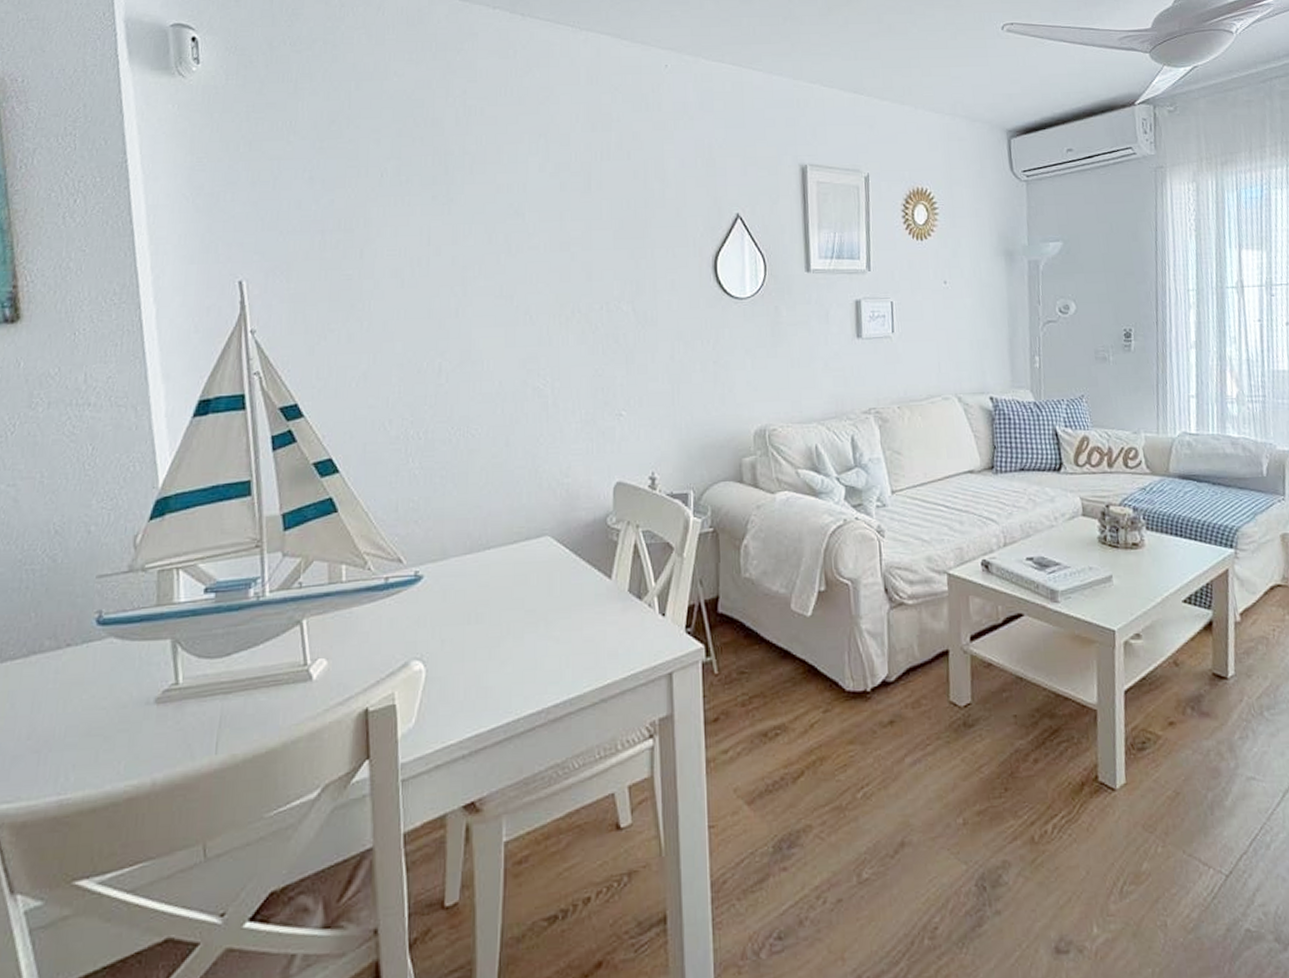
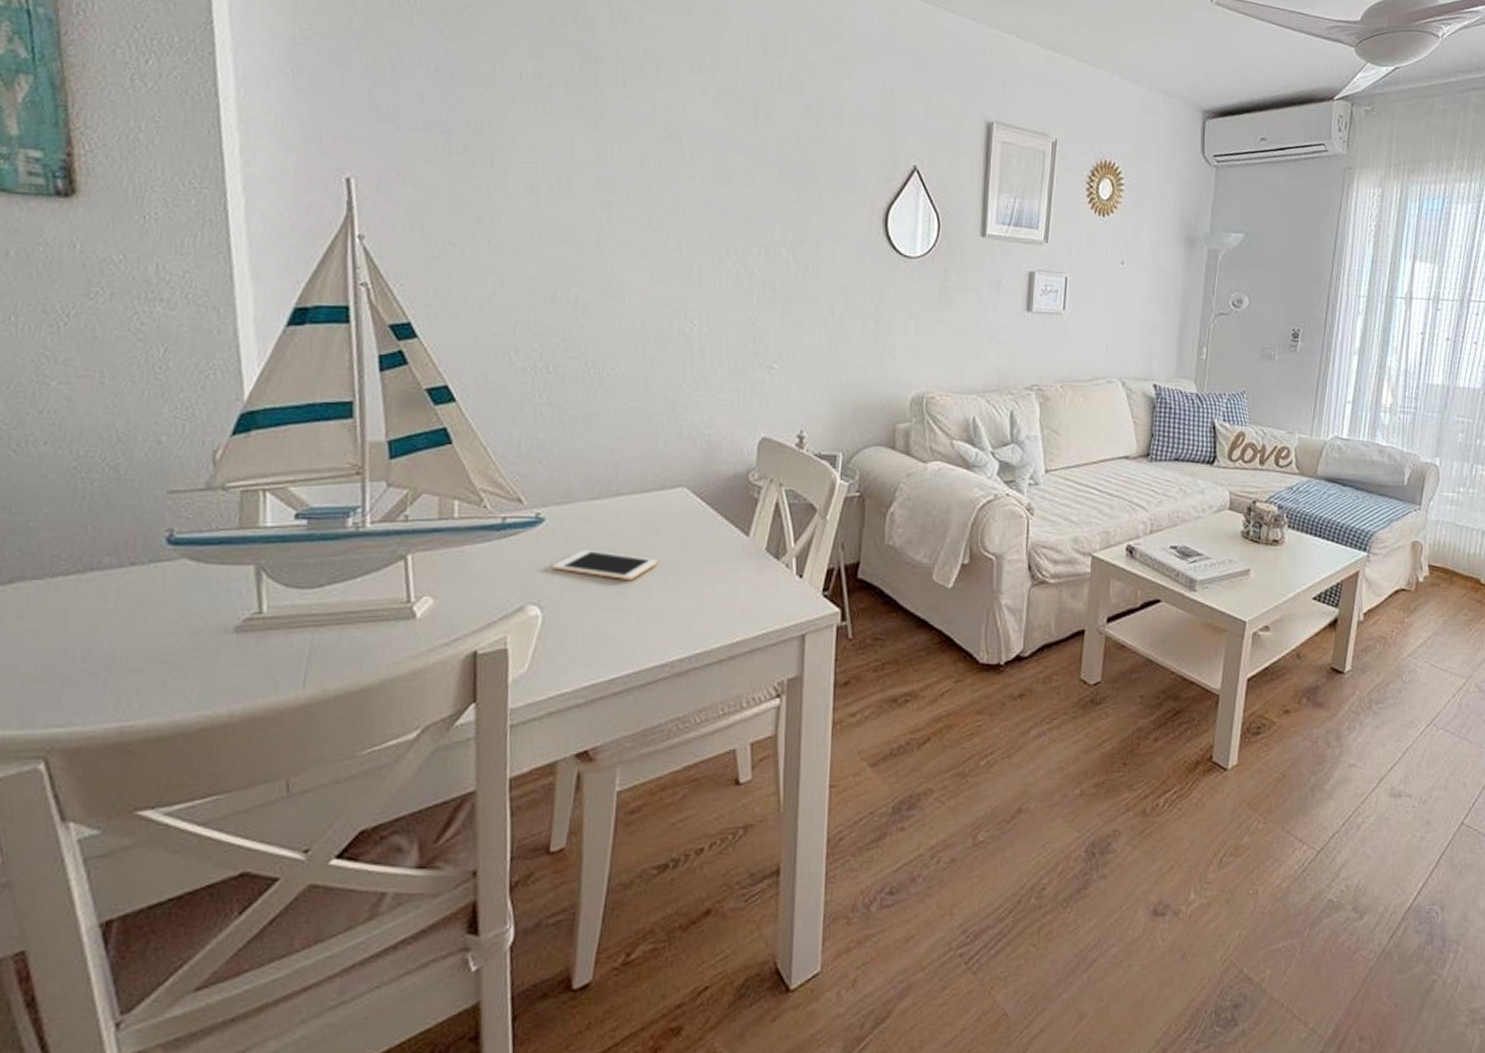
cell phone: none [431,603,529,631] -> present [551,549,658,581]

